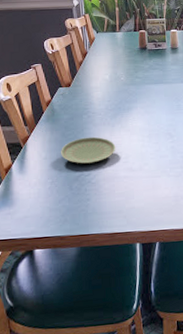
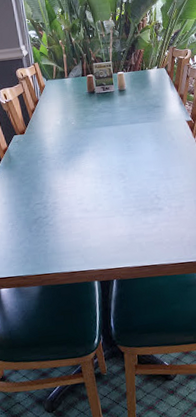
plate: present [61,136,116,164] -> none [19,180,71,207]

